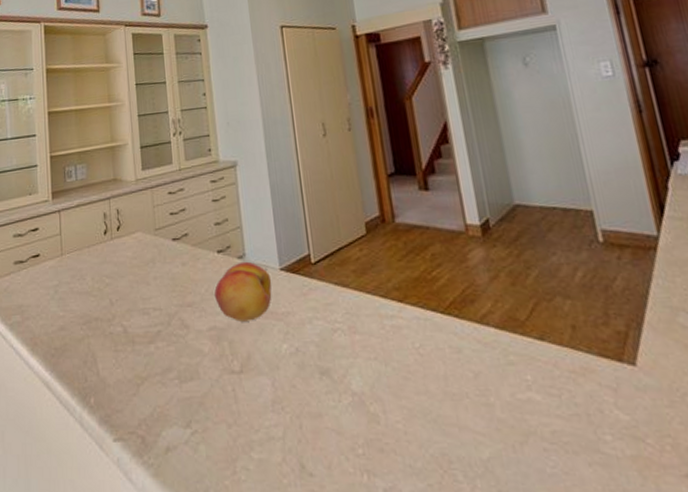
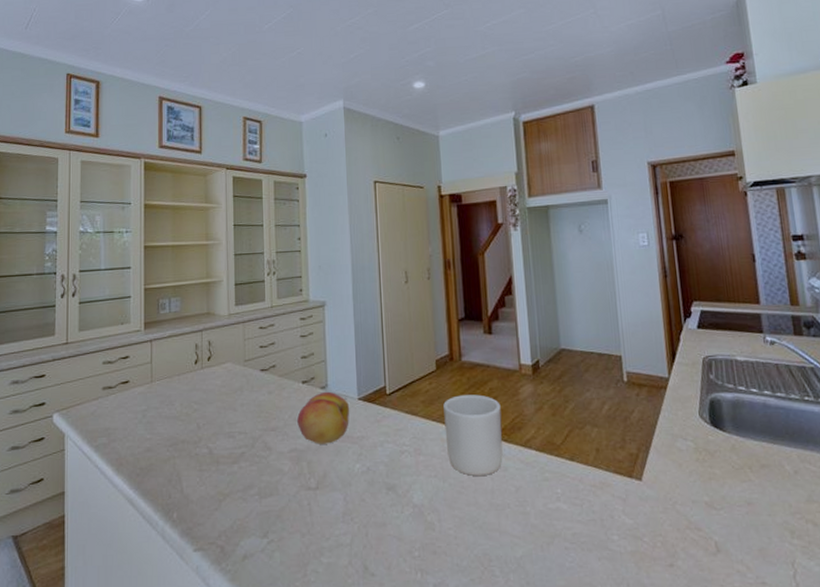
mug: none [378,261,455,358] -> present [443,394,503,476]

